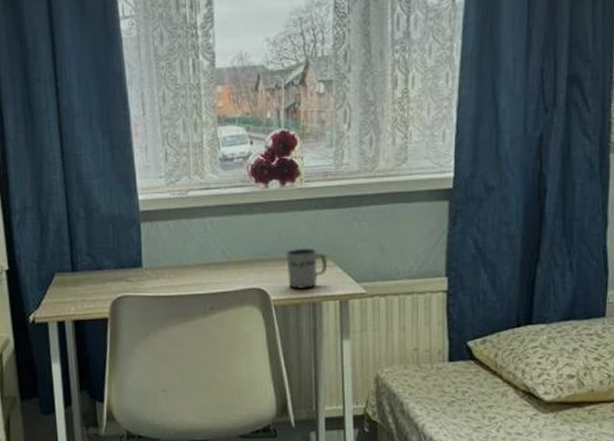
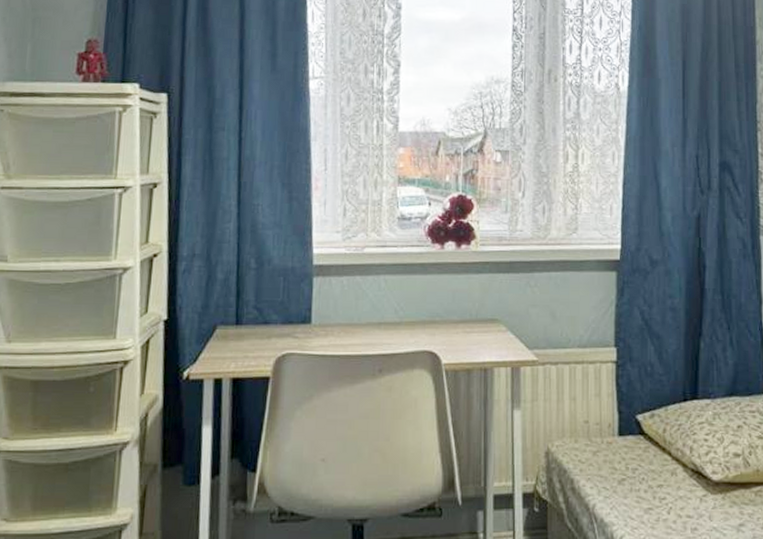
mug: present [286,249,328,289] -> none [459,312,500,353]

